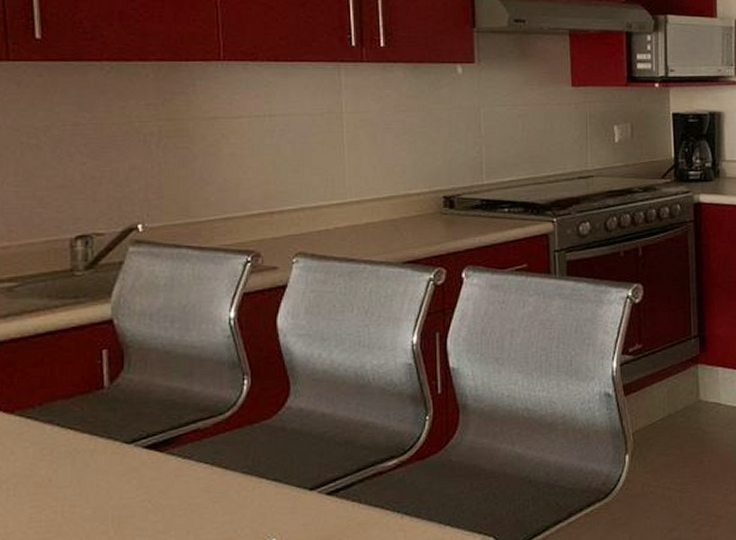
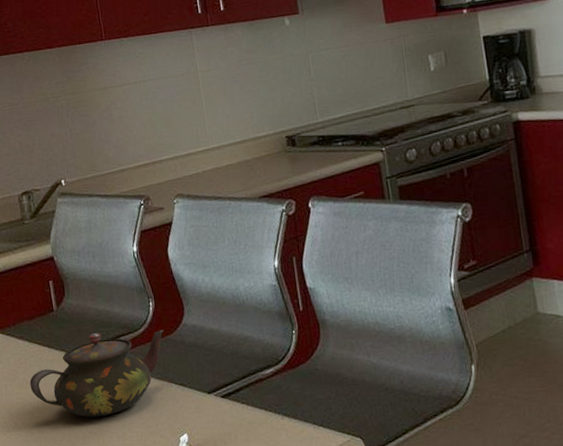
teapot: none [55,413,260,524] -> present [30,330,164,418]

